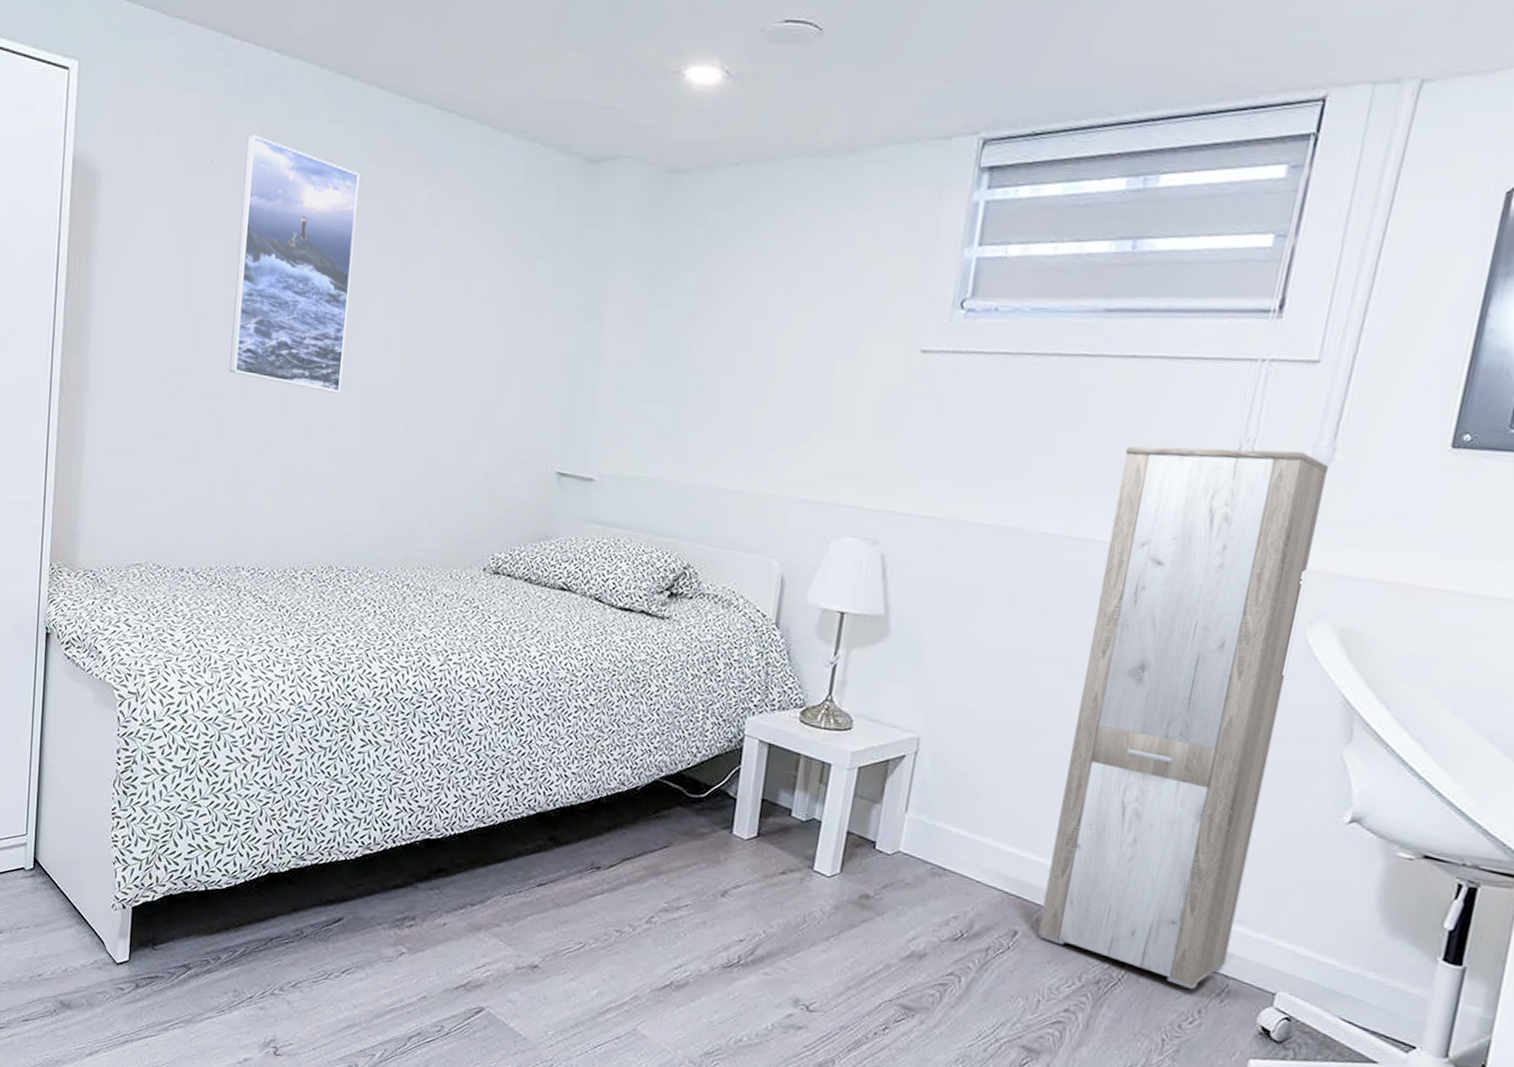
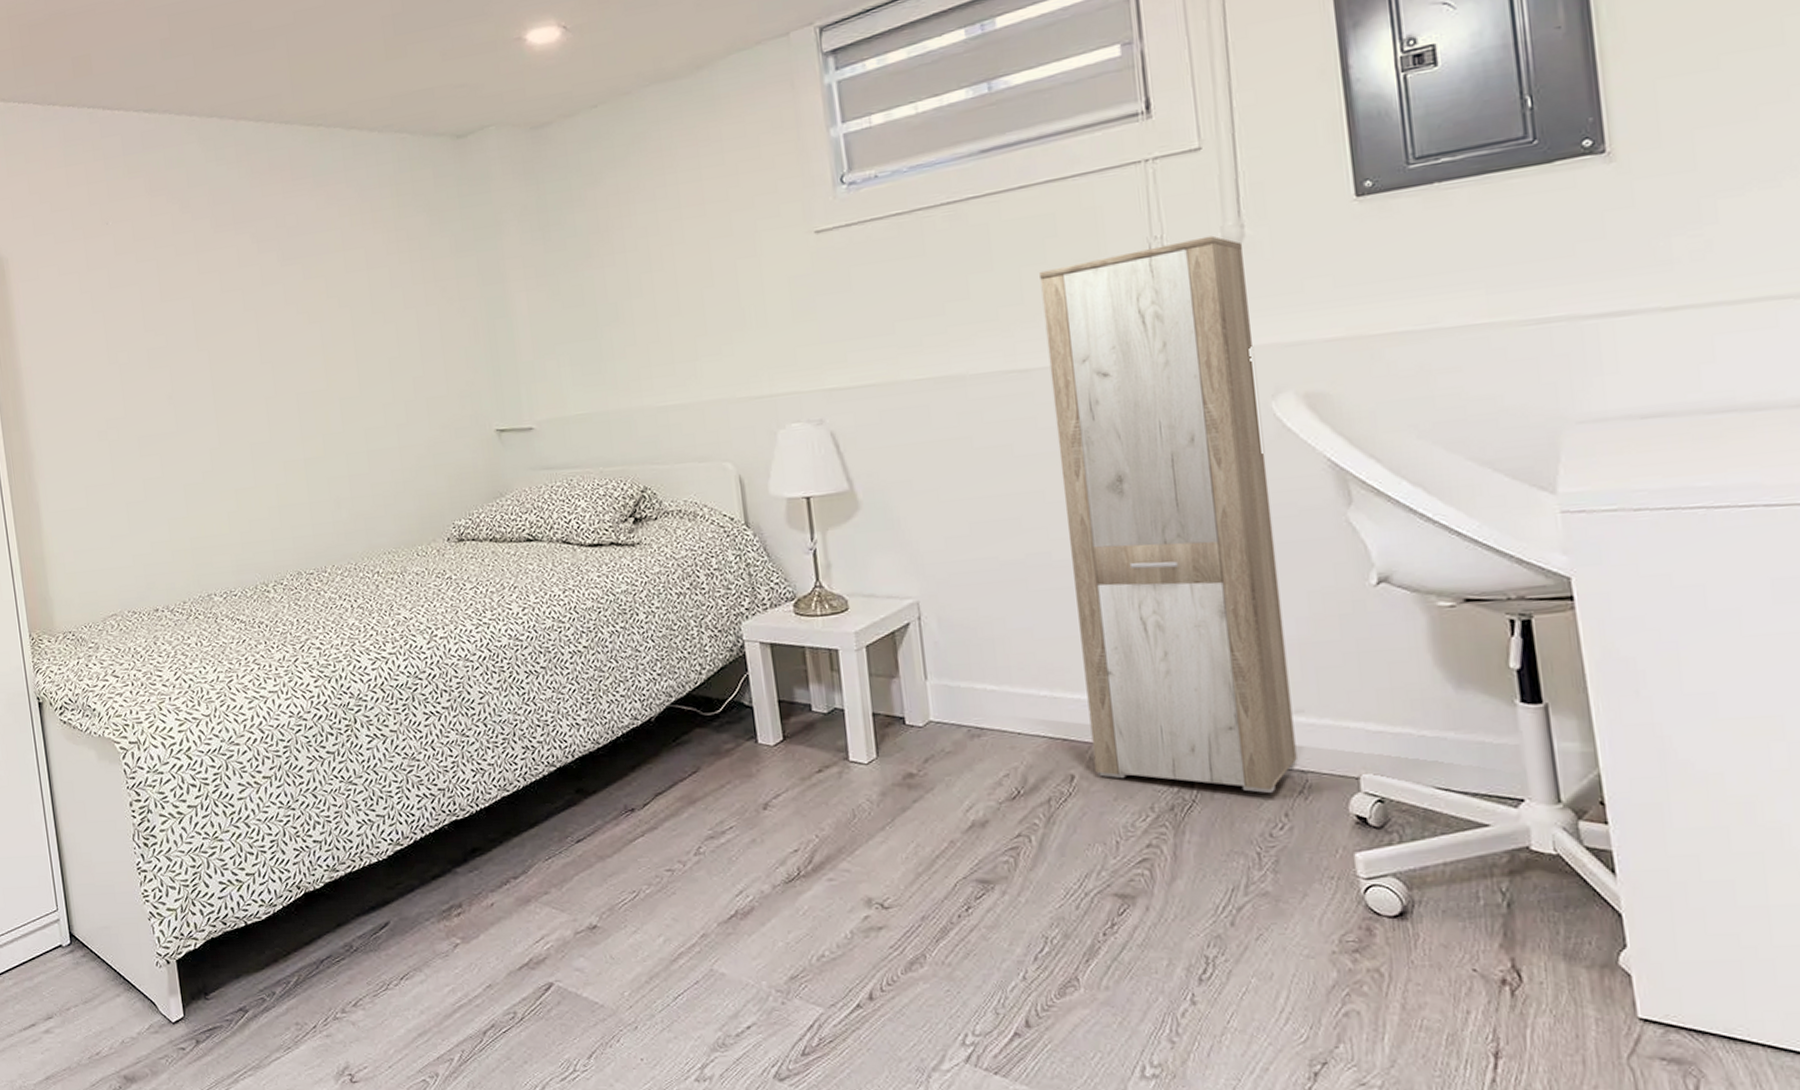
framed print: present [229,134,360,393] -> none [135,190,272,412]

